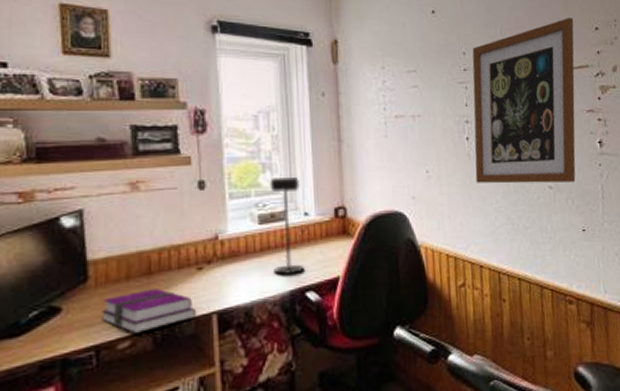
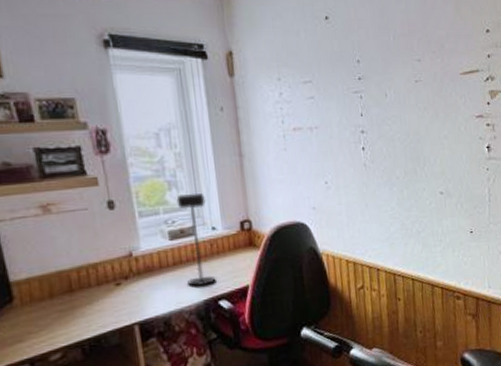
hardback book: present [100,288,196,333] -> none [29,304,119,346]
wall art: present [472,18,576,184] -> none [366,20,466,192]

